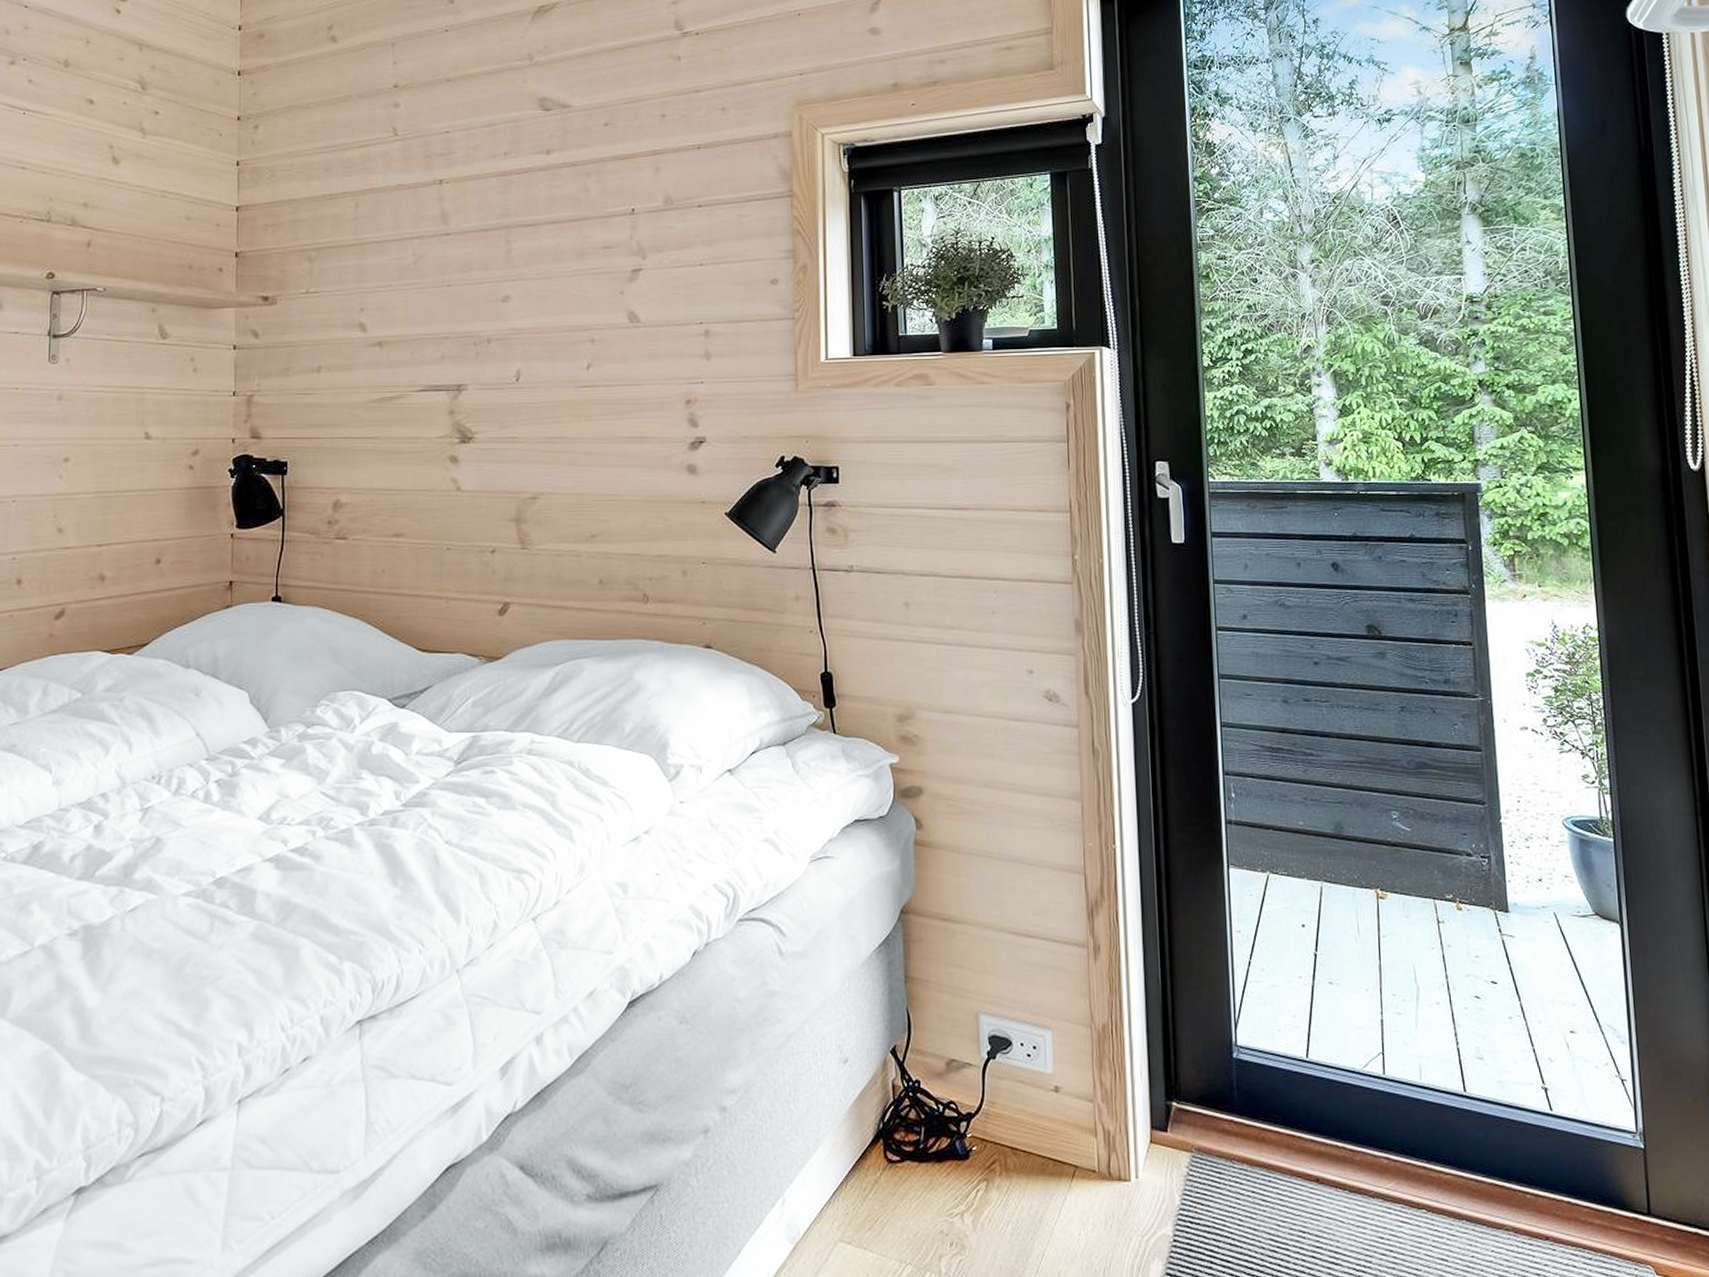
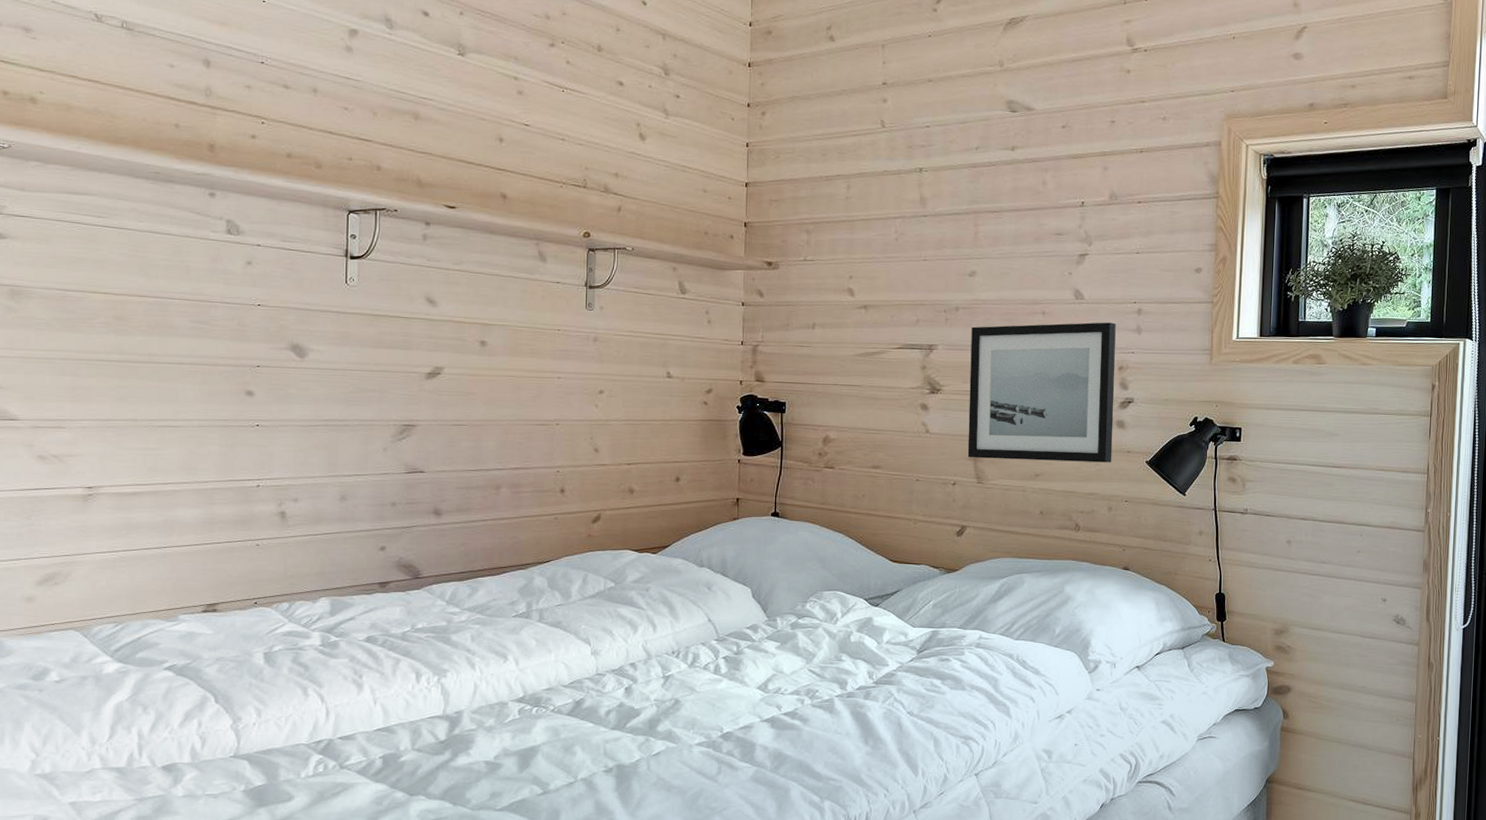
wall art: none [507,348,684,519] -> present [967,322,1116,463]

